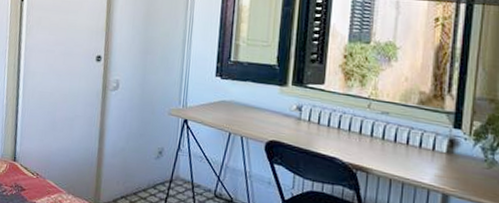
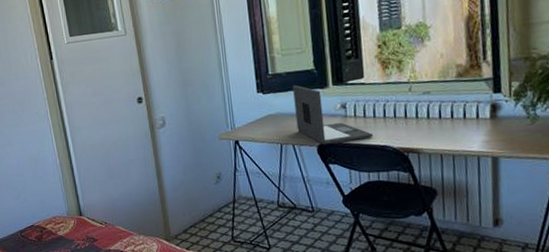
laptop: none [248,76,324,146] -> present [293,85,373,145]

